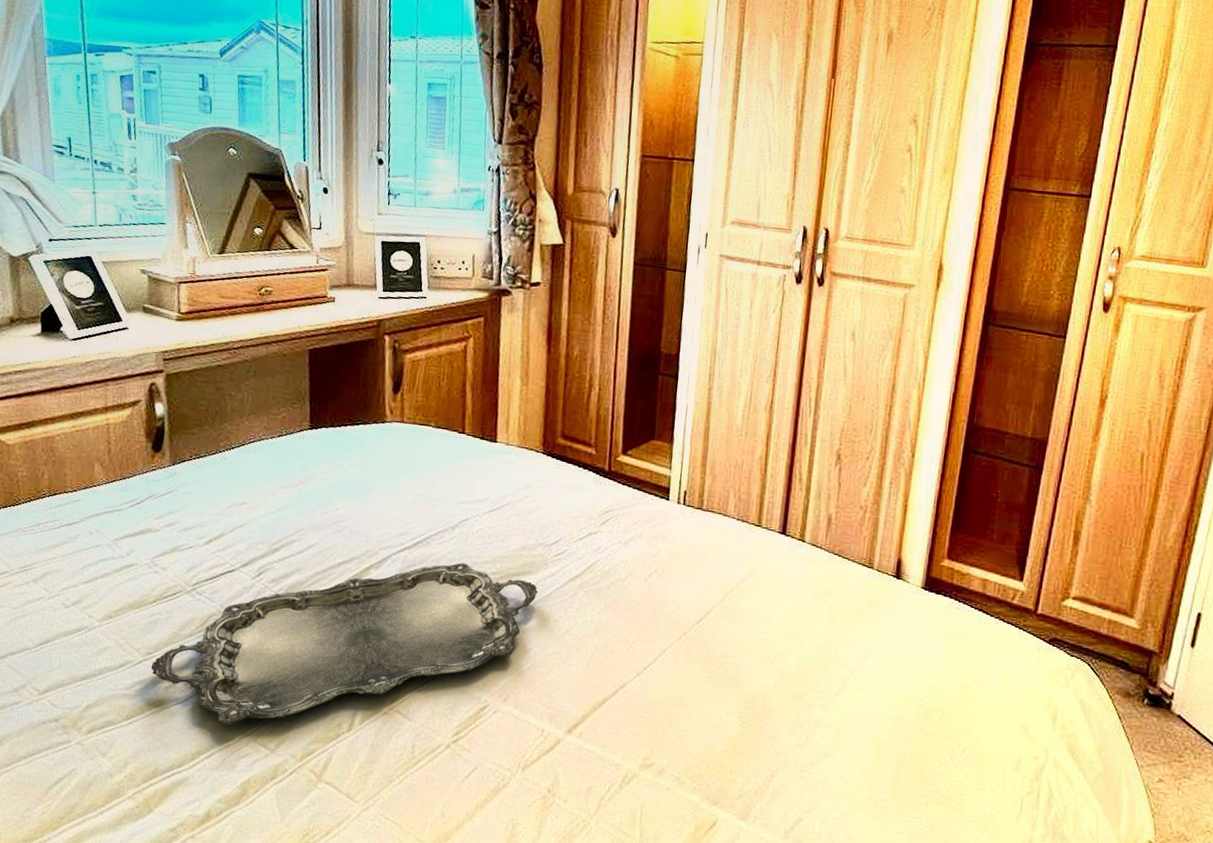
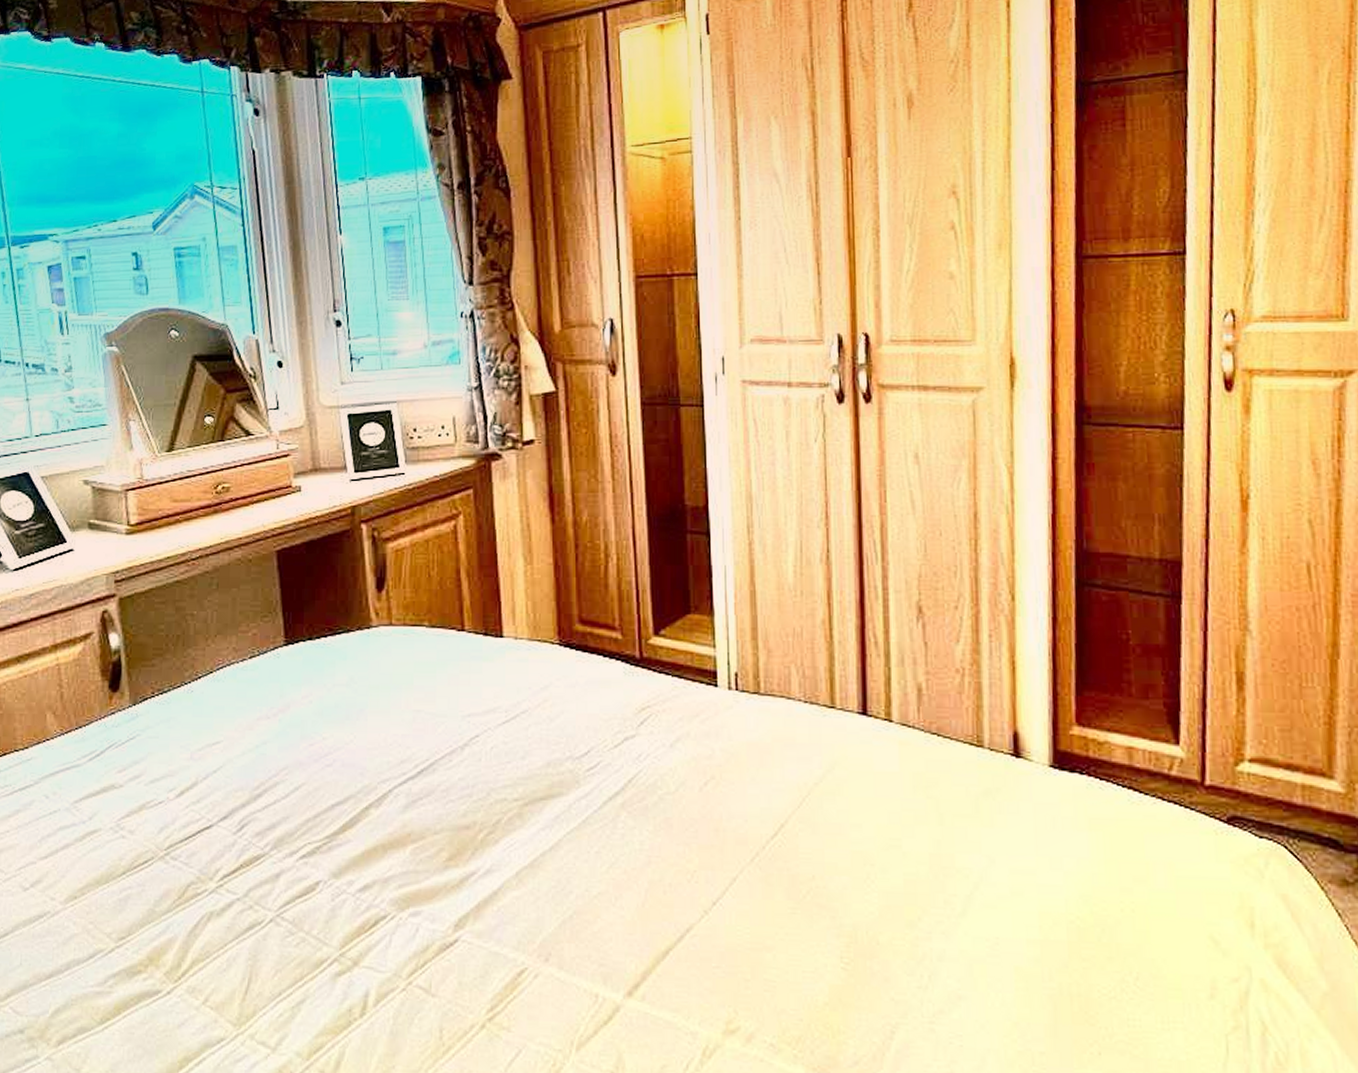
serving tray: present [151,563,538,725] -> none [125,790,571,1021]

